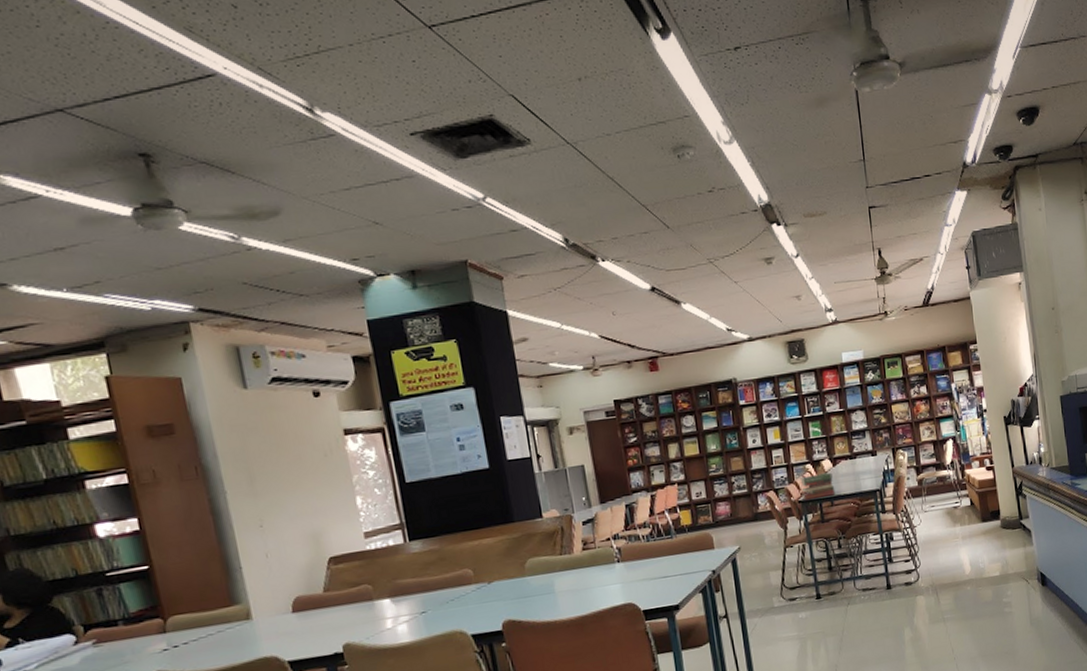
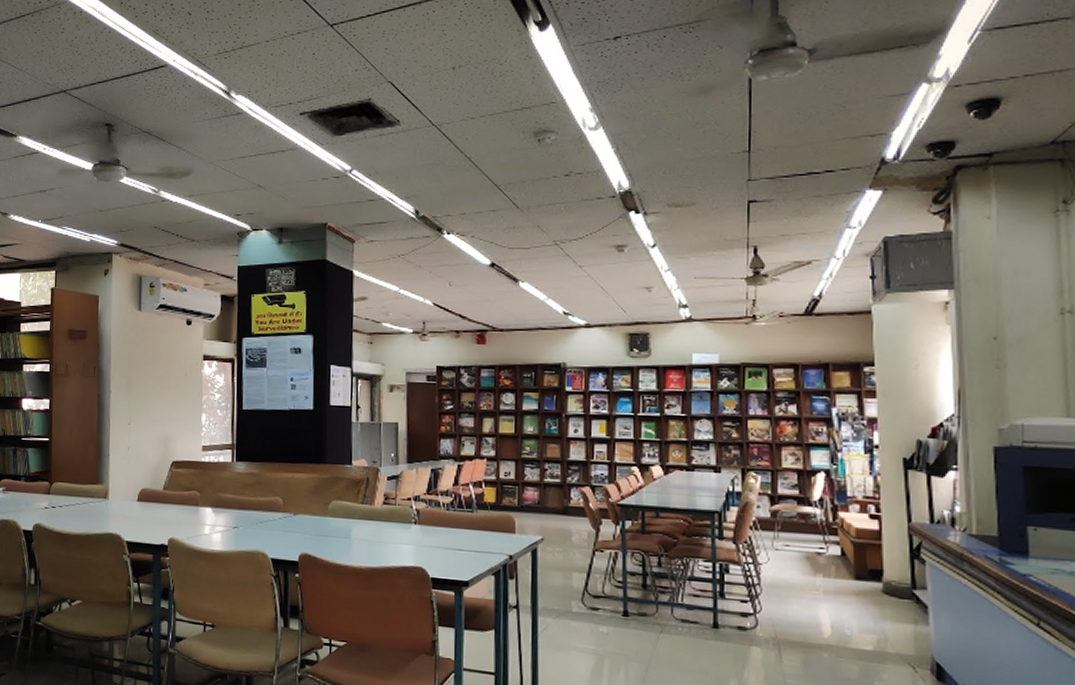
books: present [800,472,836,501] -> none [622,478,663,506]

